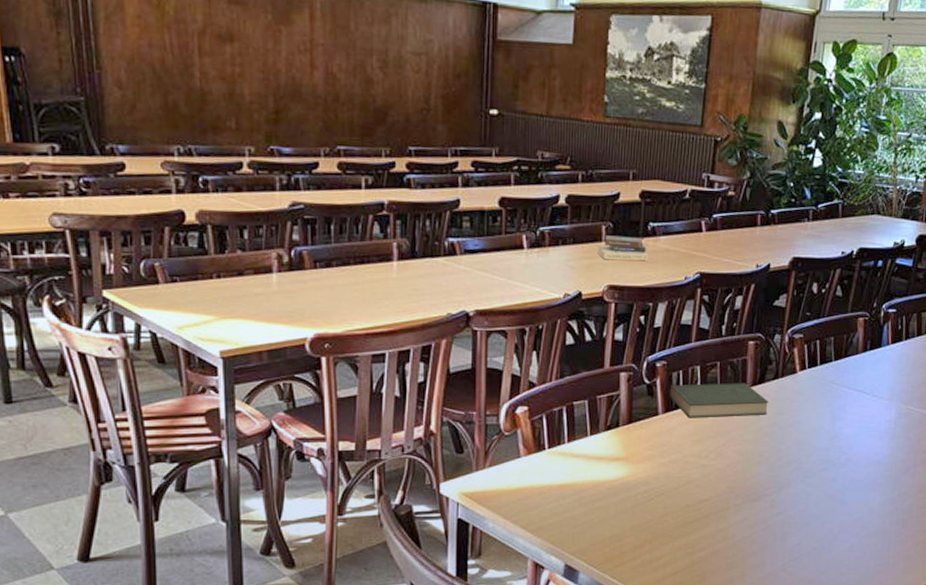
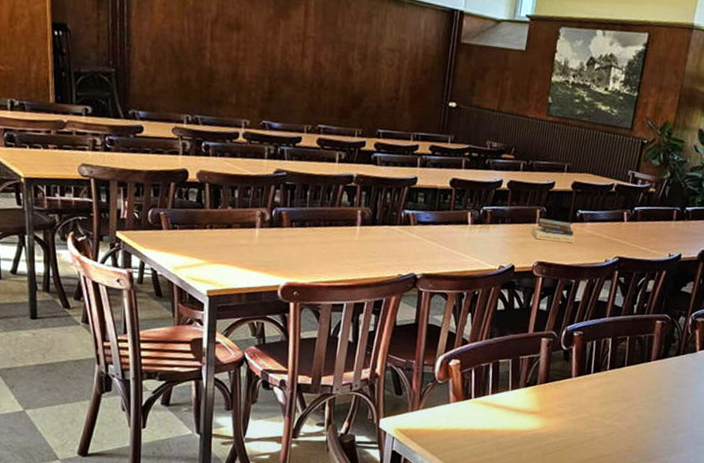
book: present [669,383,769,418] -> none [582,352,670,387]

